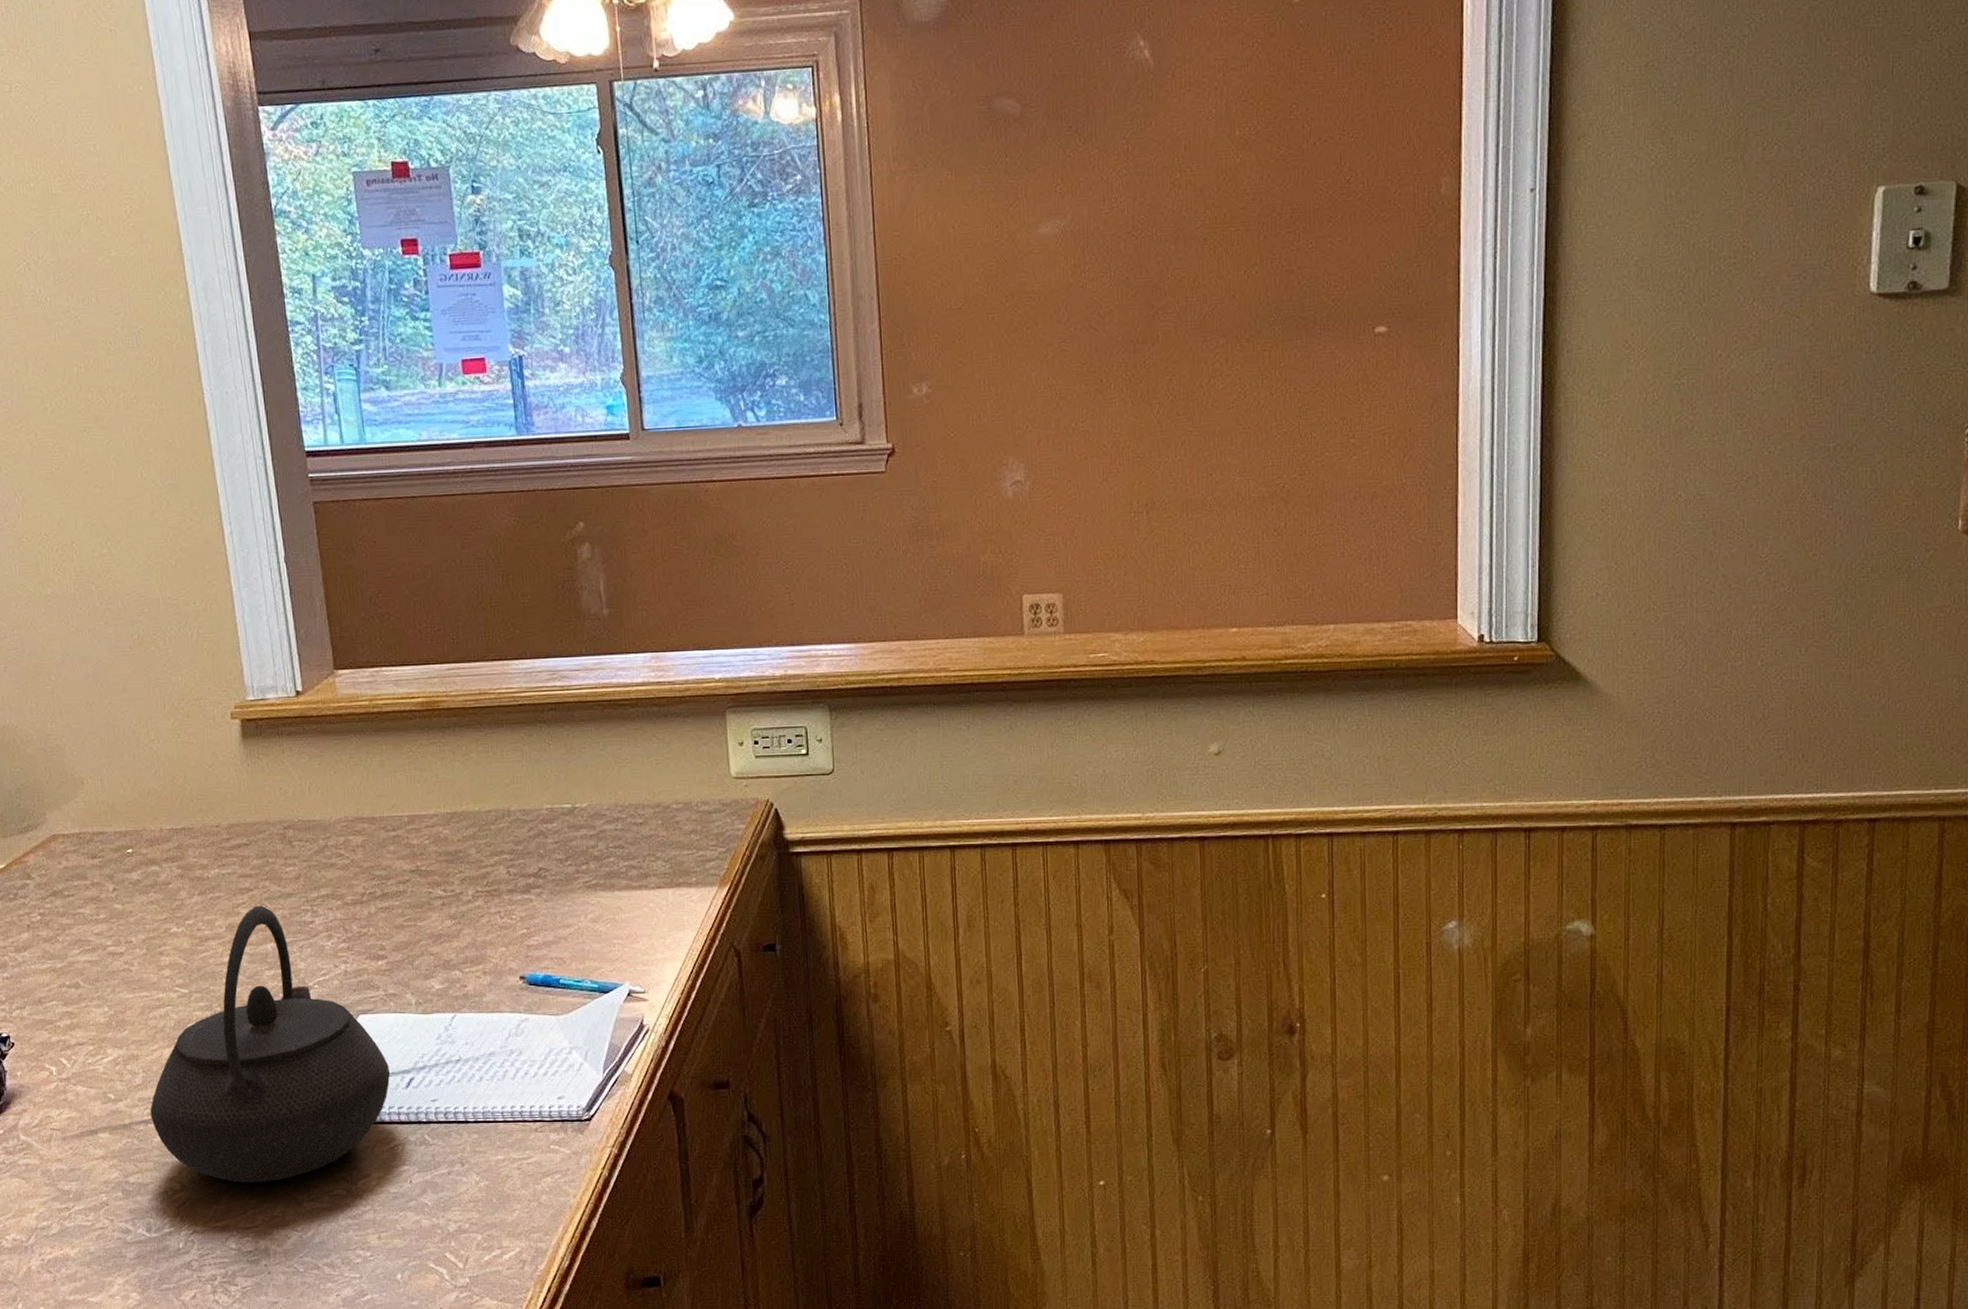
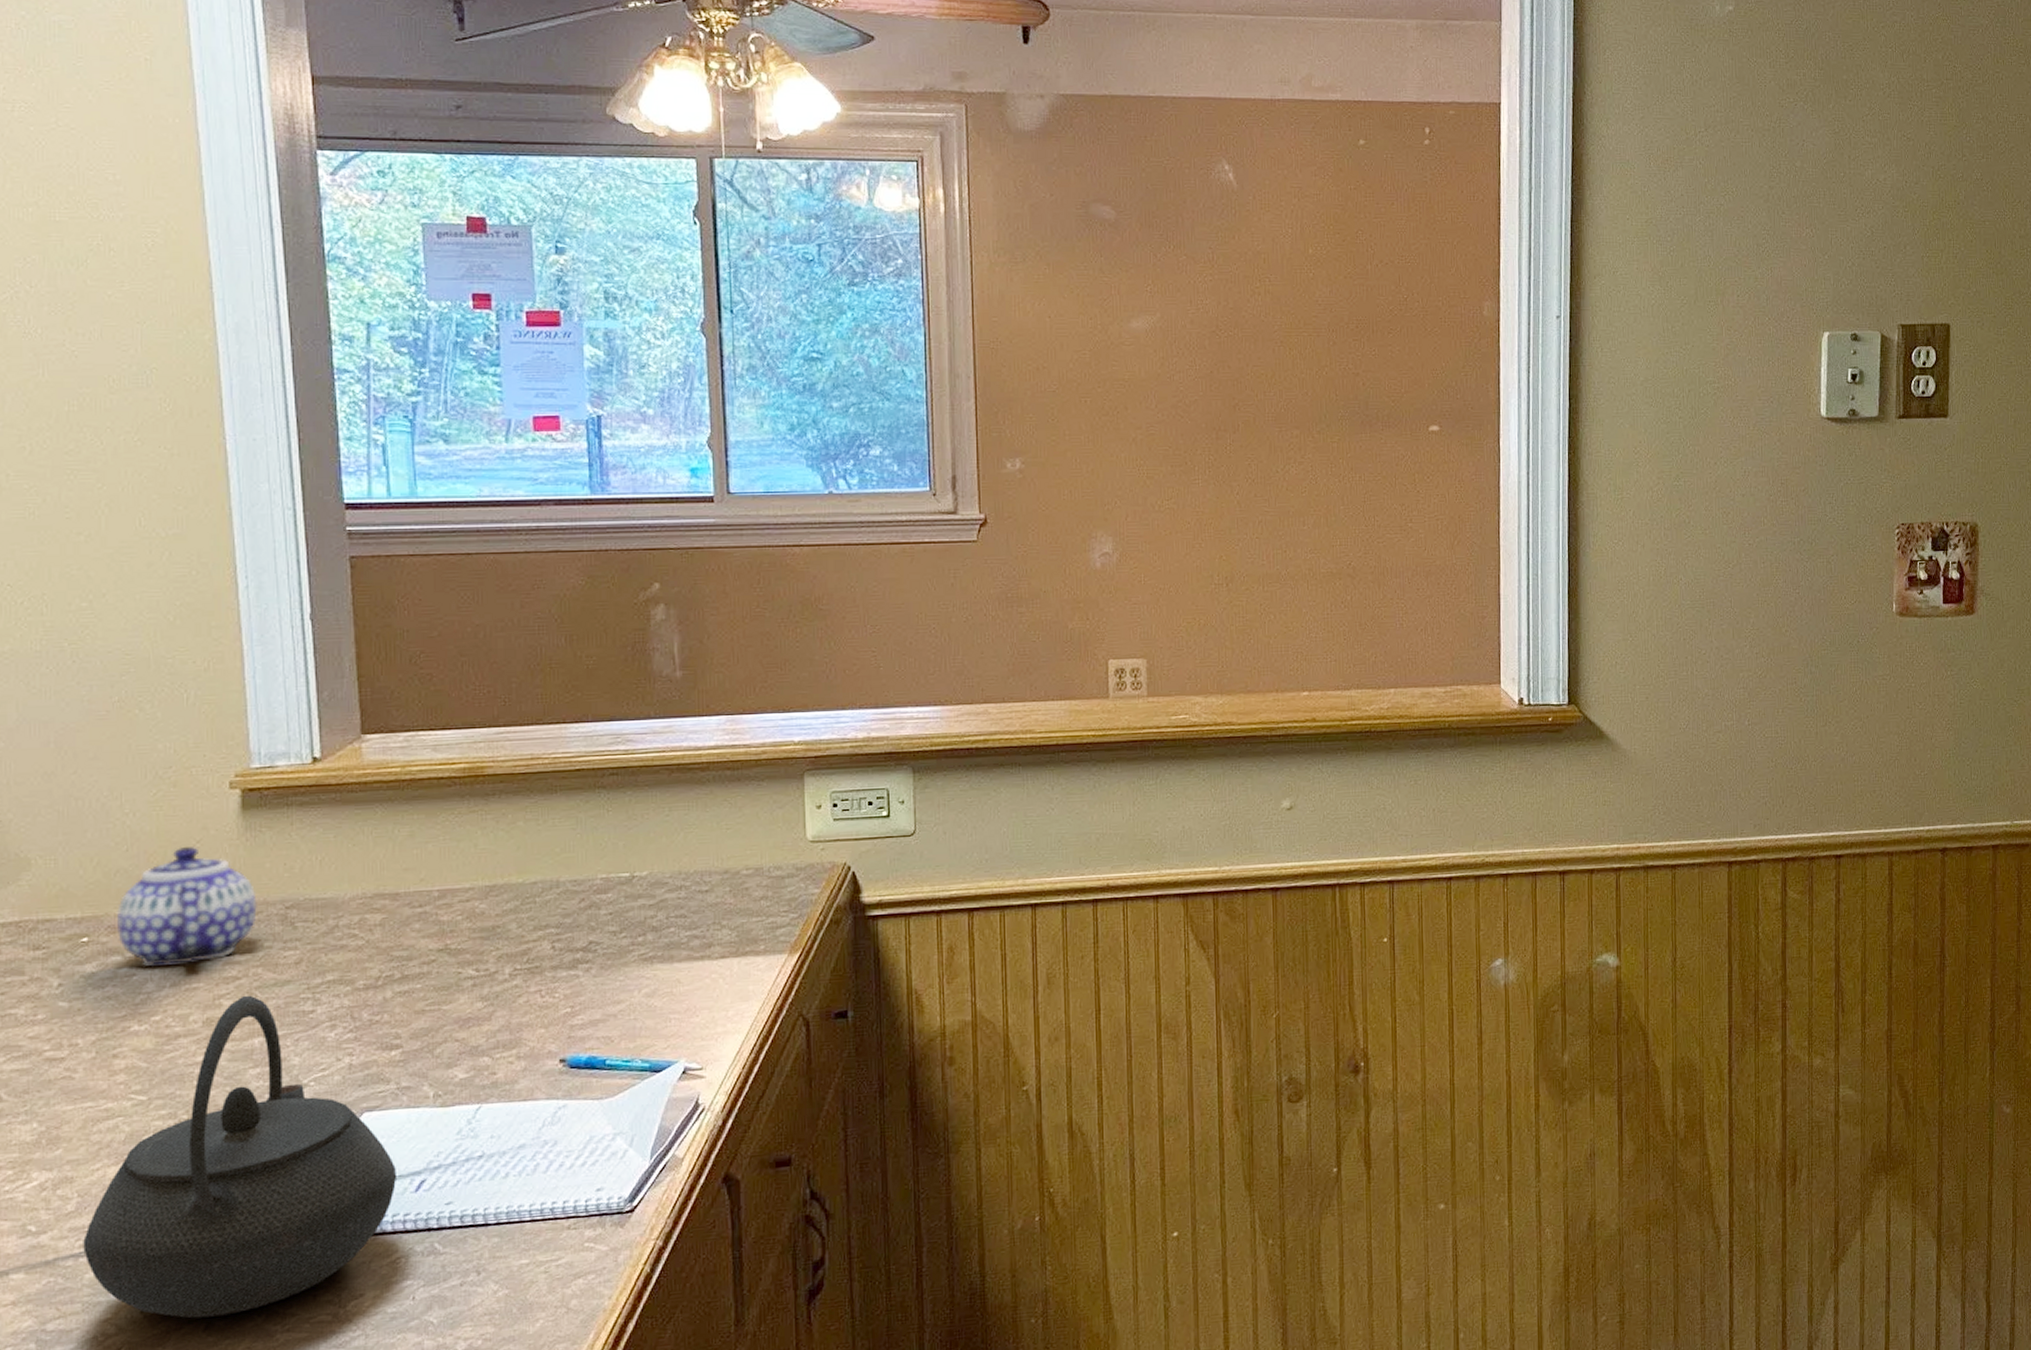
teapot: none [152,771,261,876] -> present [117,847,257,966]

